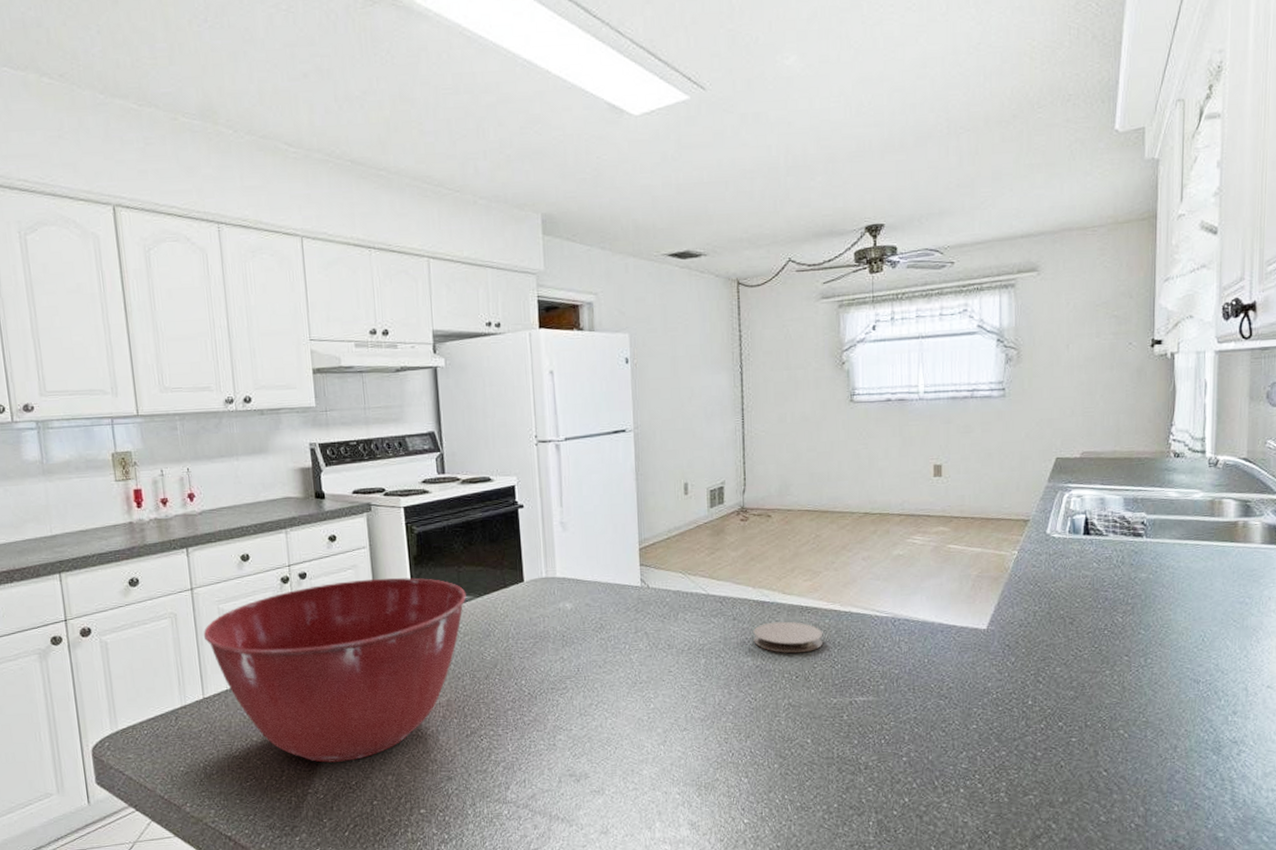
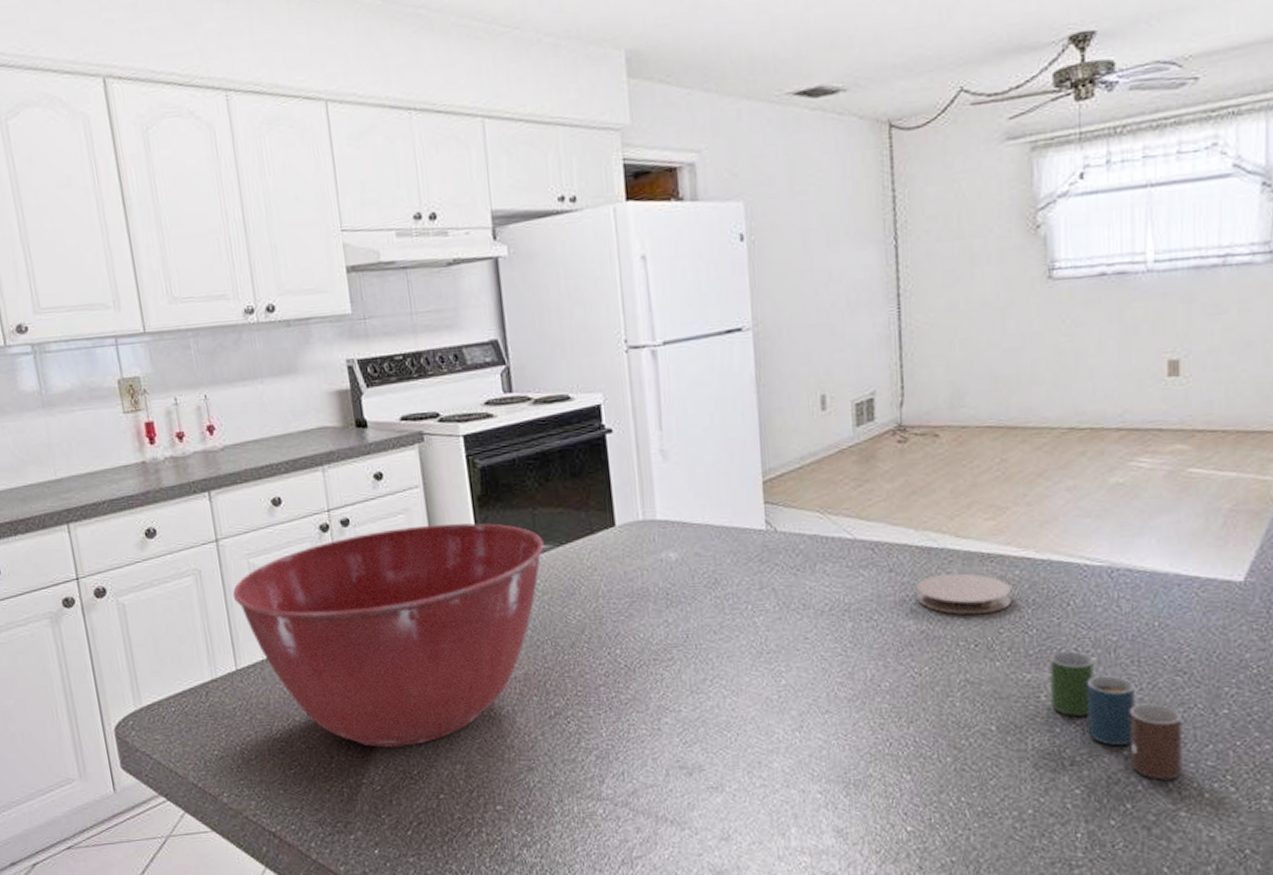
cup: none [851,681,945,779] -> present [1050,651,1183,780]

